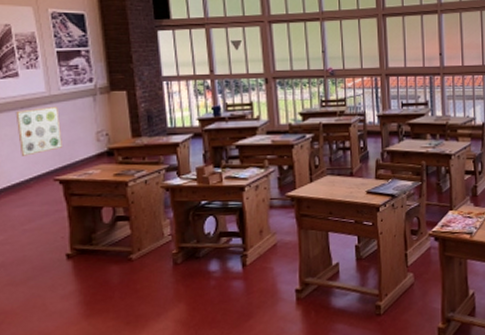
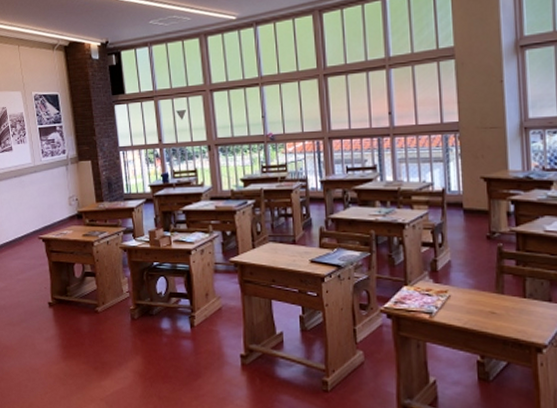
wall art: present [15,106,62,156] -> none [11,175,44,217]

